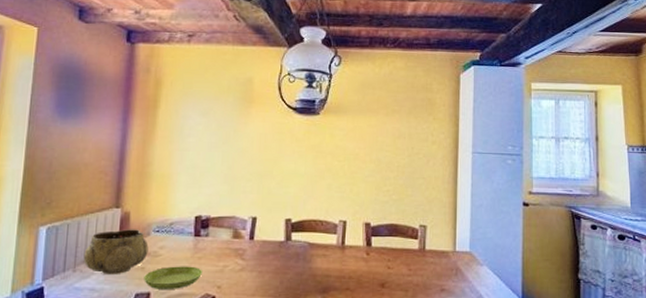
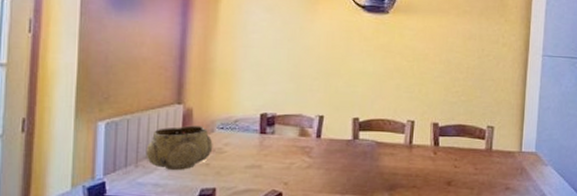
saucer: present [144,266,203,291] -> none [209,163,270,186]

